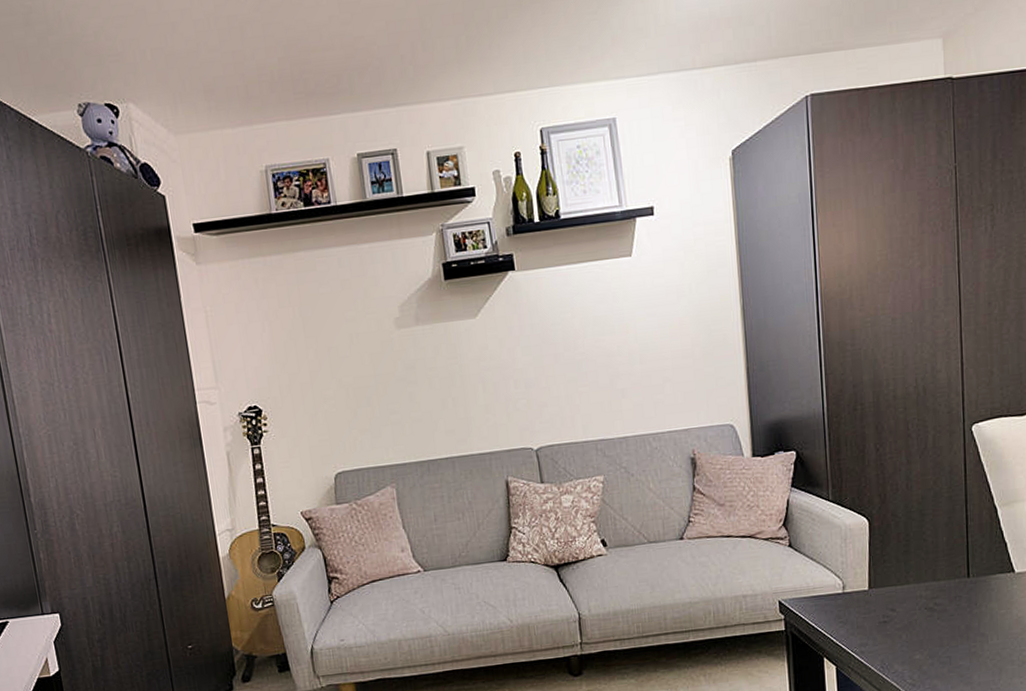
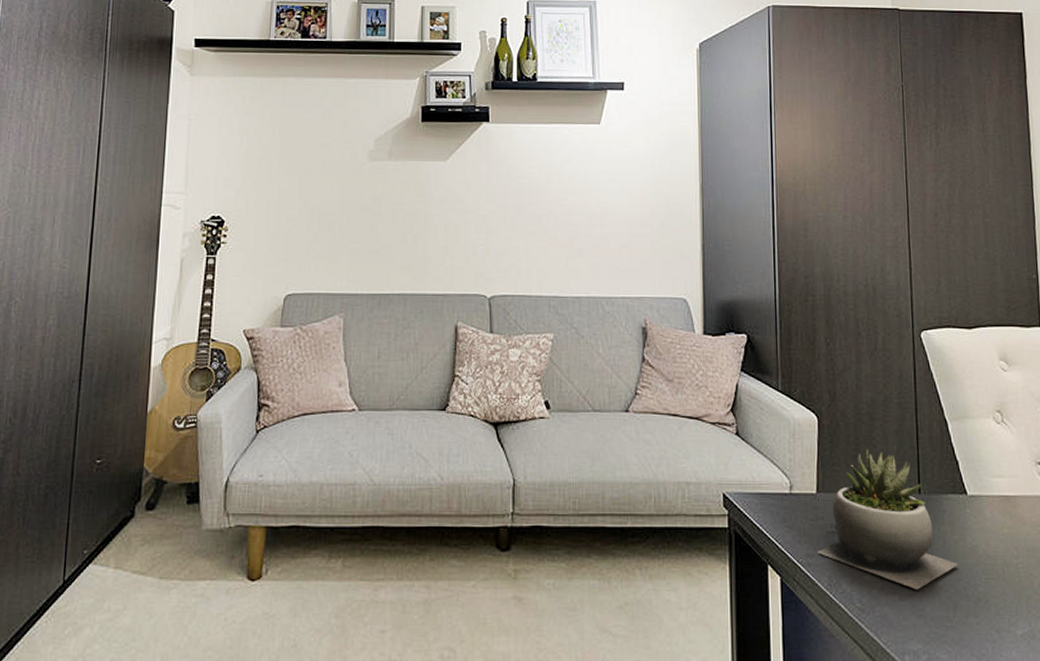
succulent plant: none [870,543,1005,662] -> present [817,449,959,590]

